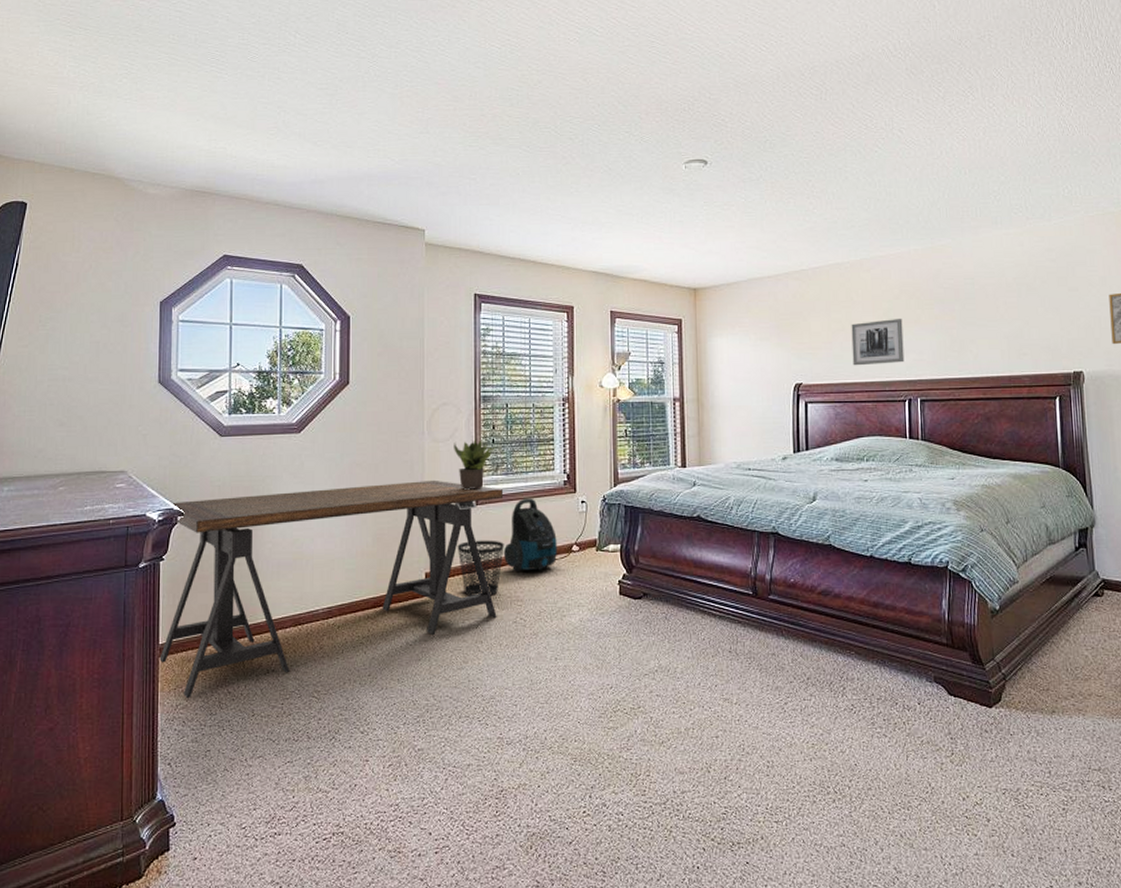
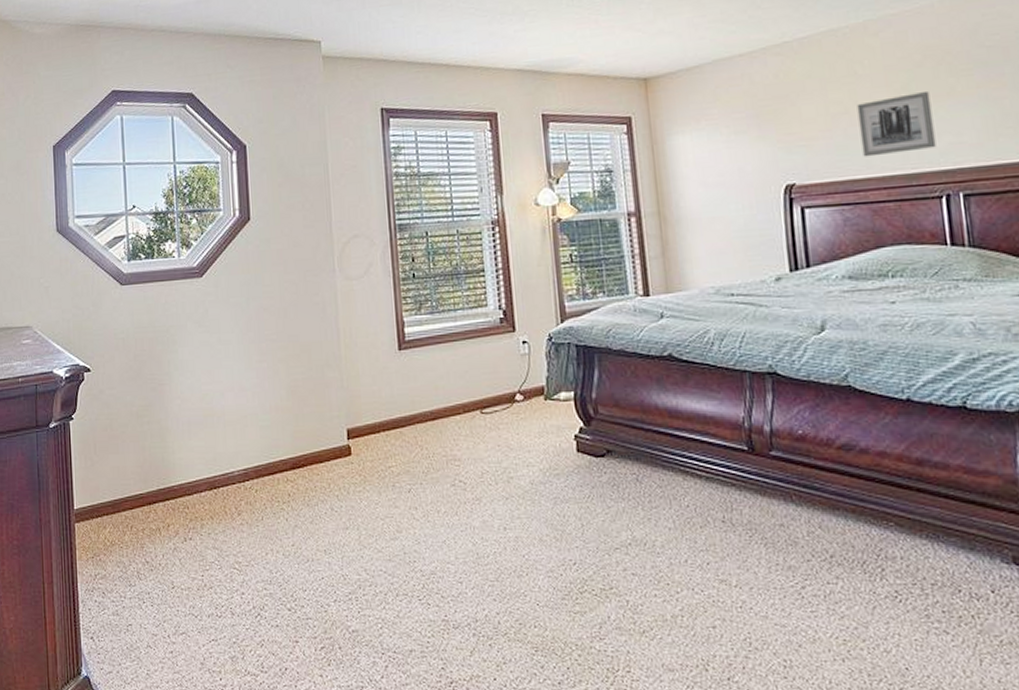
desk: present [159,480,504,699] -> none [75,323,432,569]
potted plant: present [454,438,495,490] -> none [369,273,417,333]
wastebasket: present [457,540,504,596] -> none [380,389,435,455]
vacuum cleaner: present [503,498,557,571] -> none [434,340,498,426]

